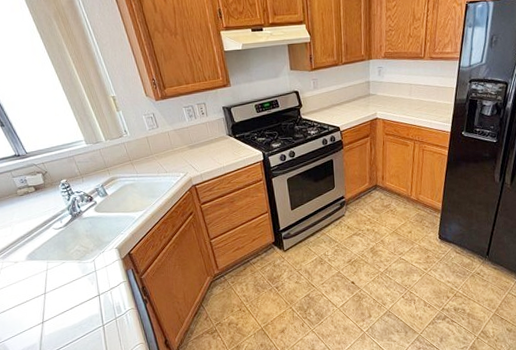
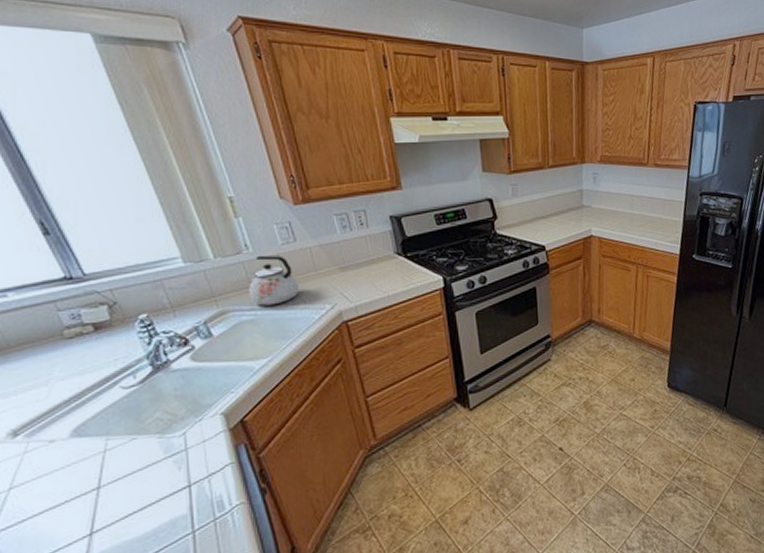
kettle: none [127,138,162,174] -> present [247,255,299,306]

